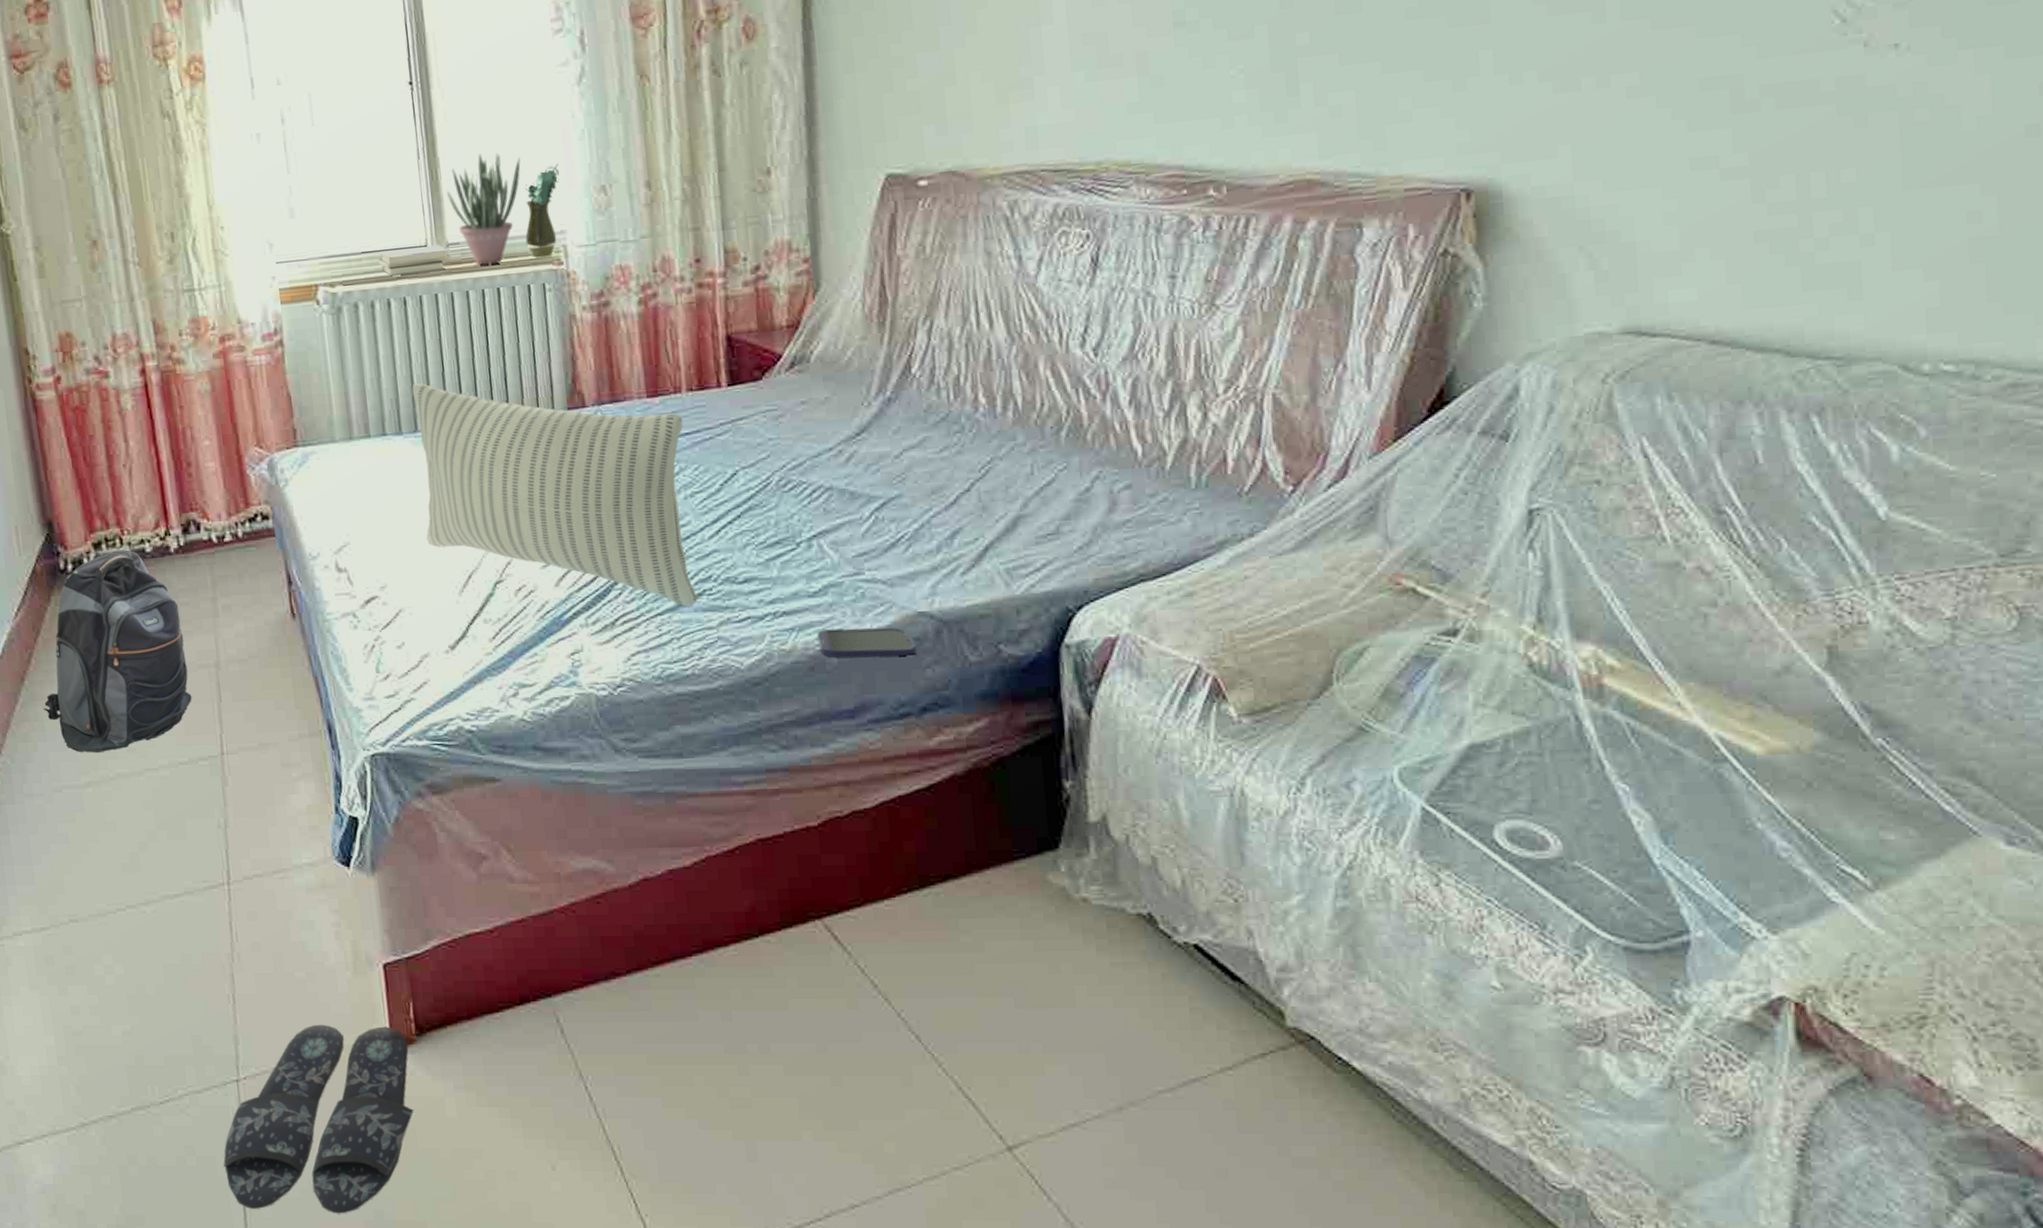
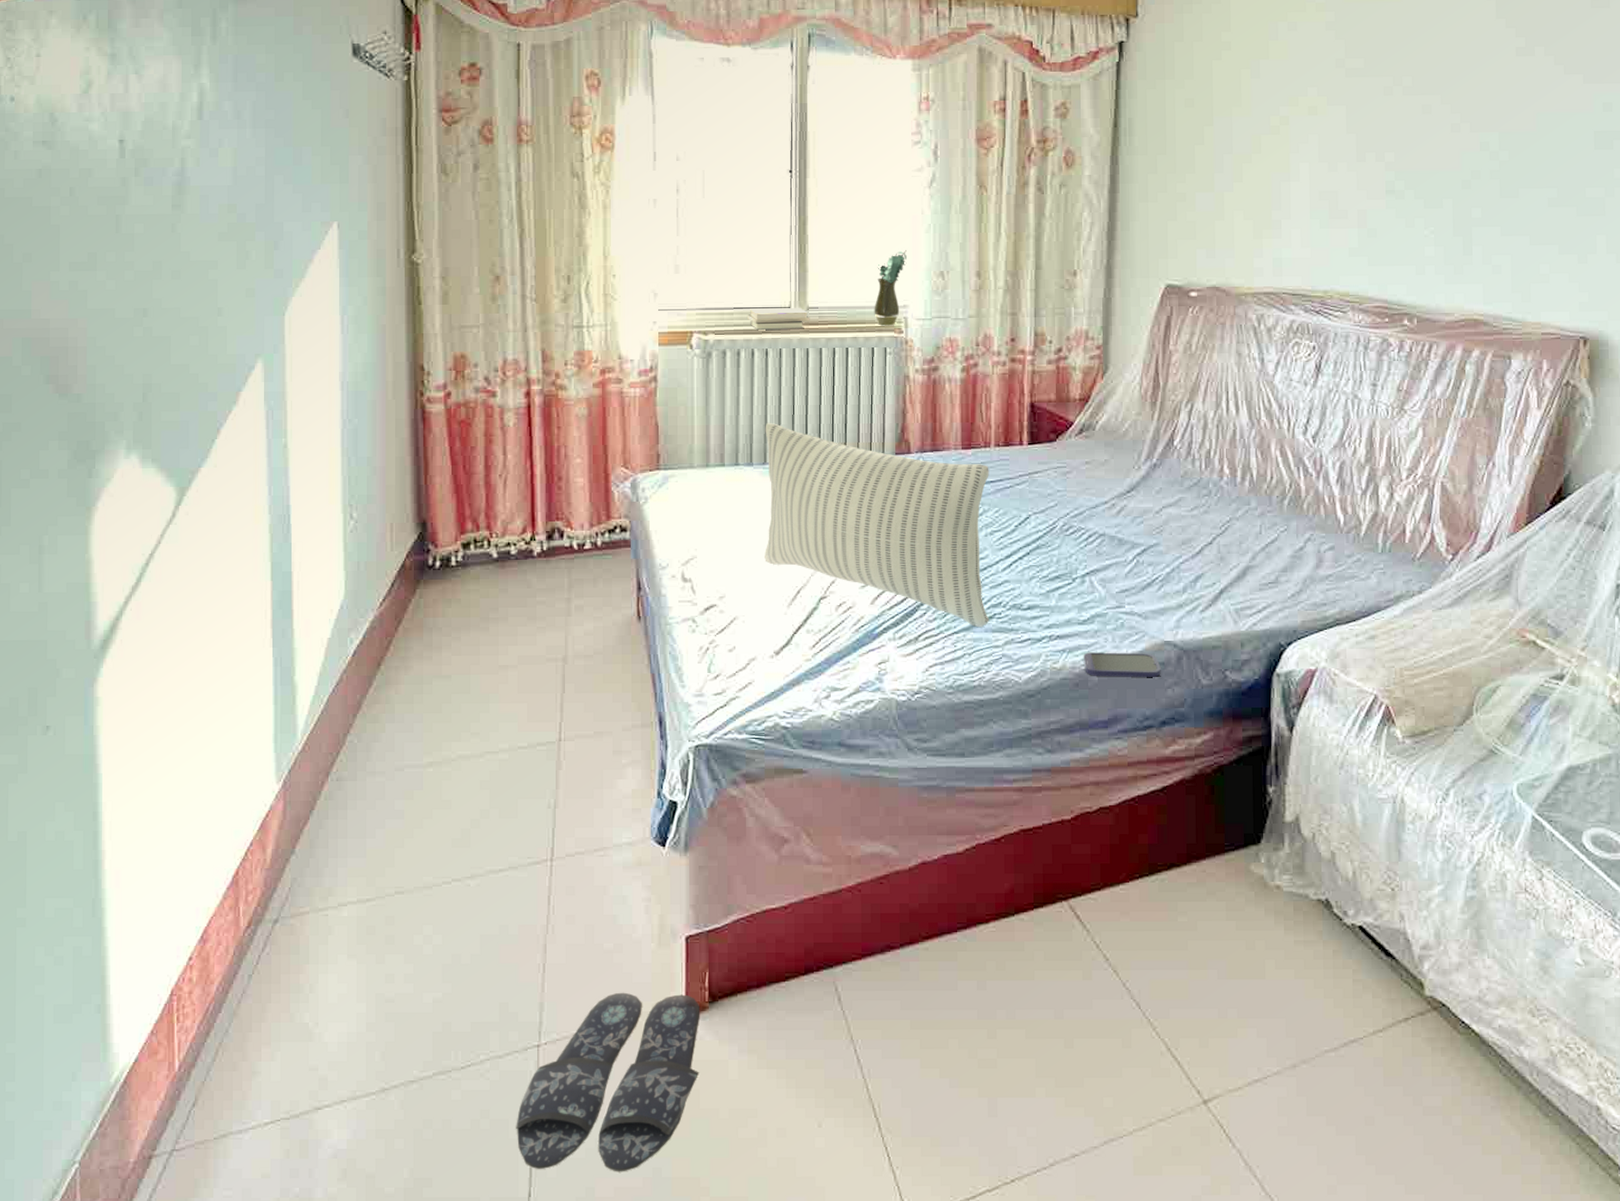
backpack: present [44,549,192,753] -> none [396,551,538,735]
potted plant: present [445,153,521,265] -> none [811,235,876,328]

